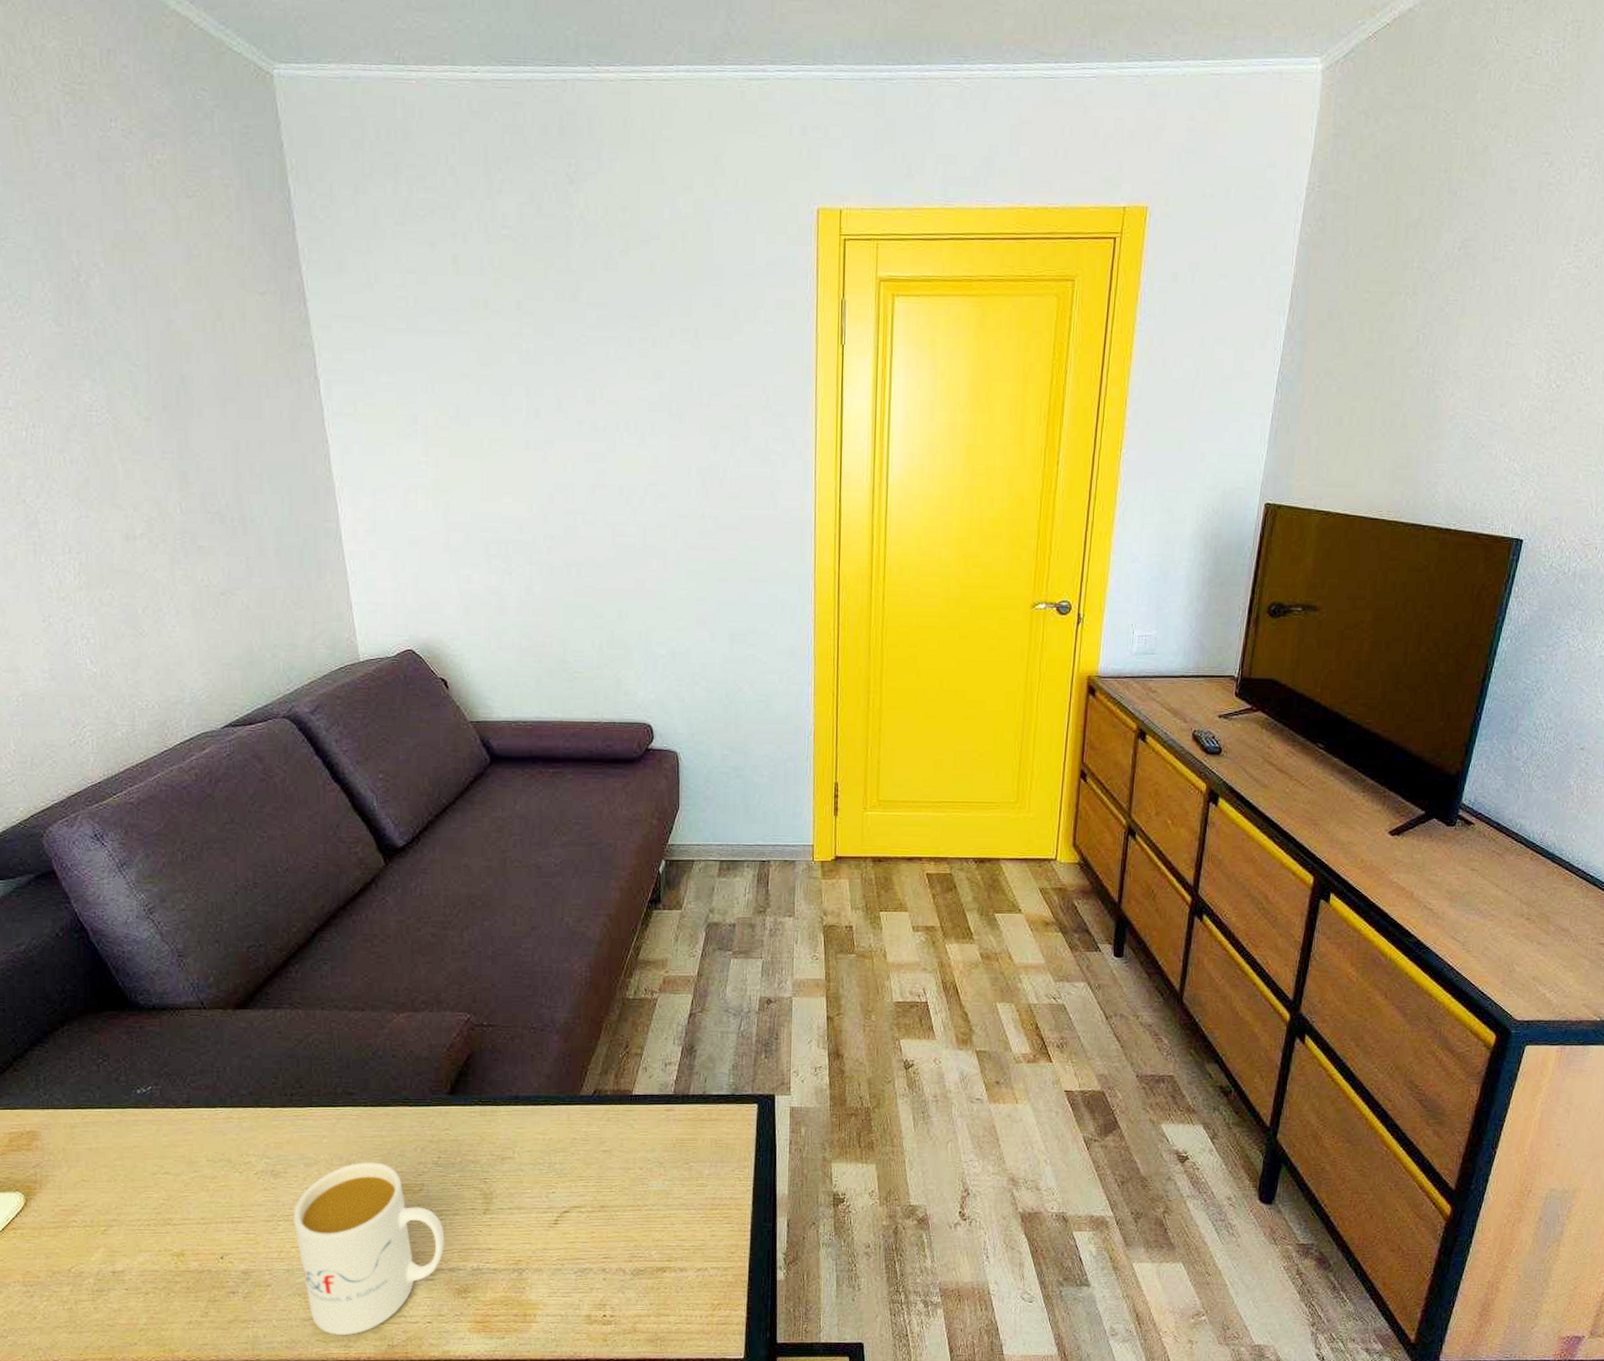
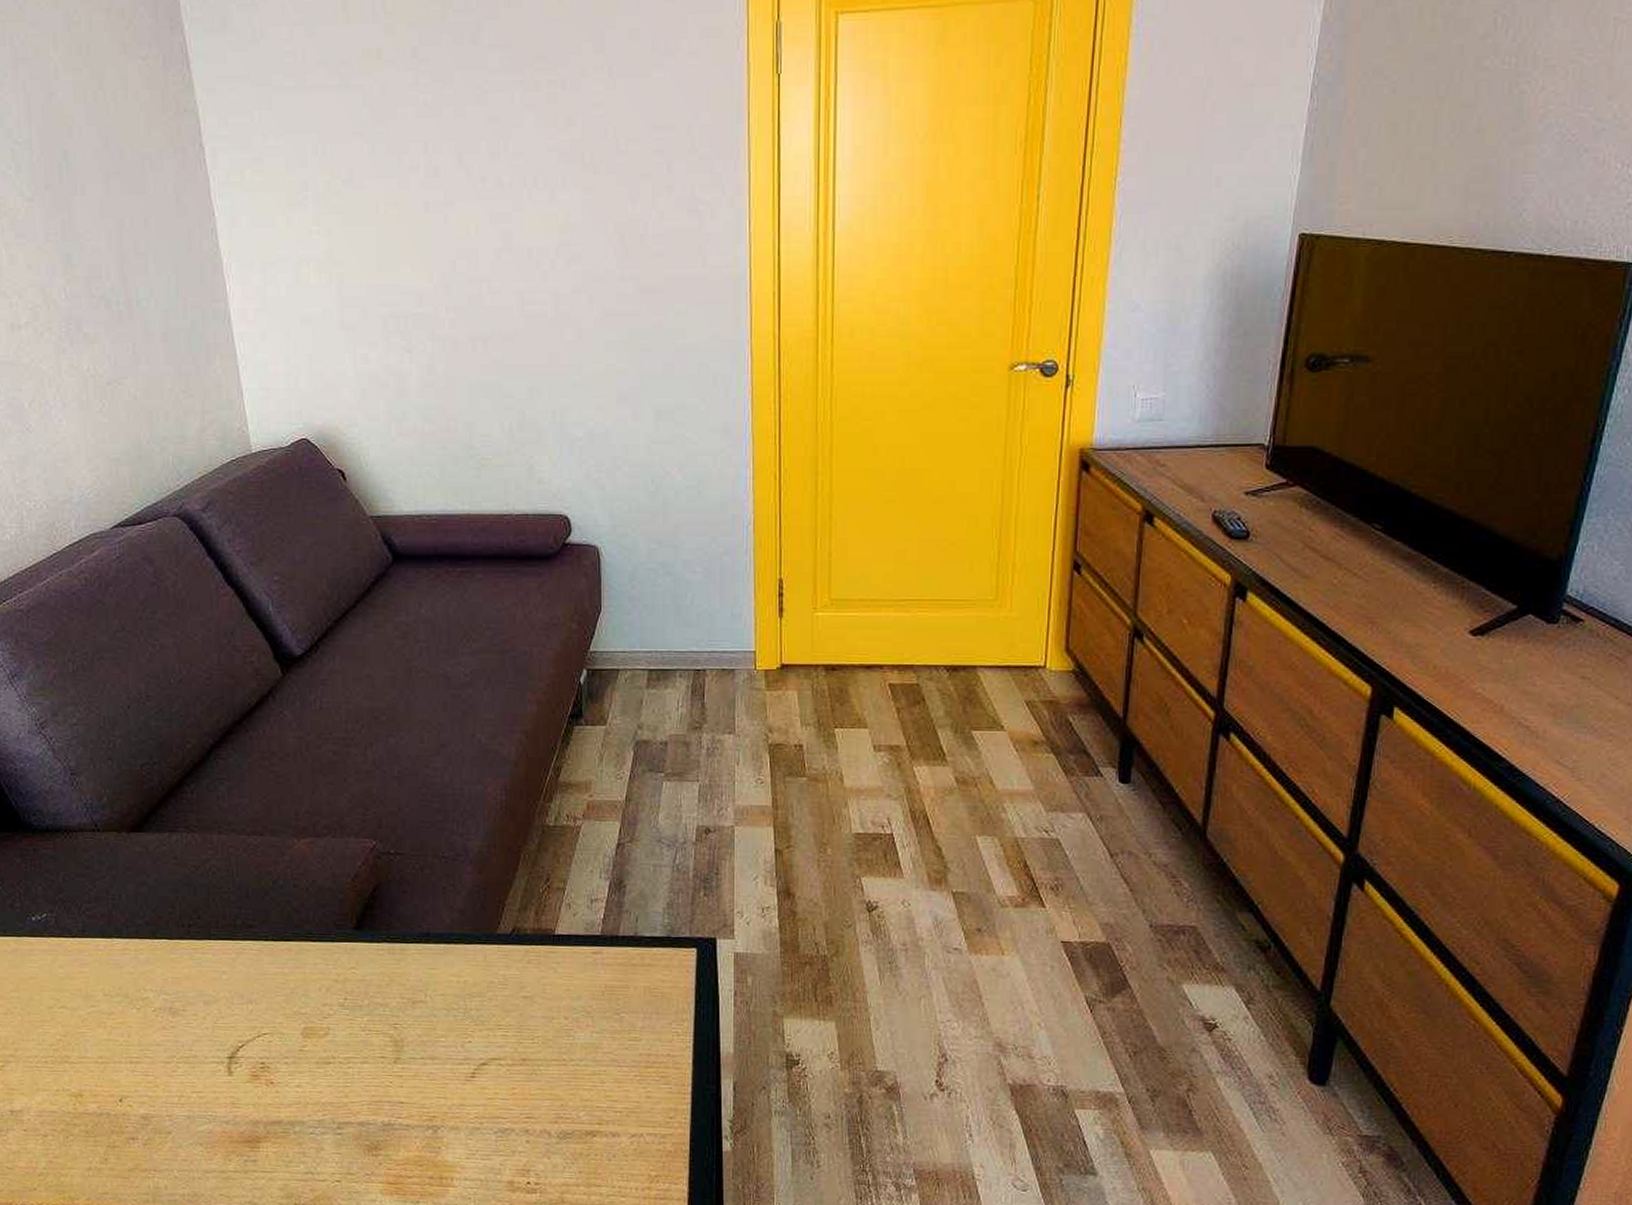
mug: present [293,1161,445,1336] -> none [193,1001,353,1191]

